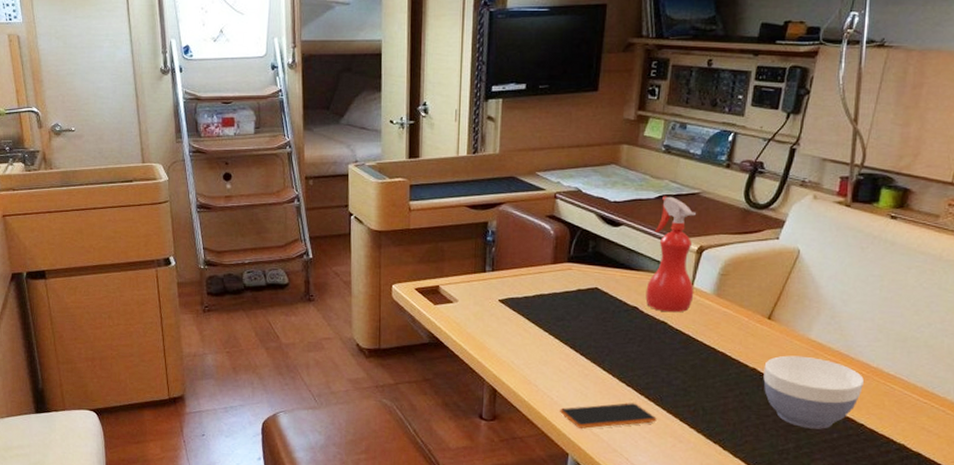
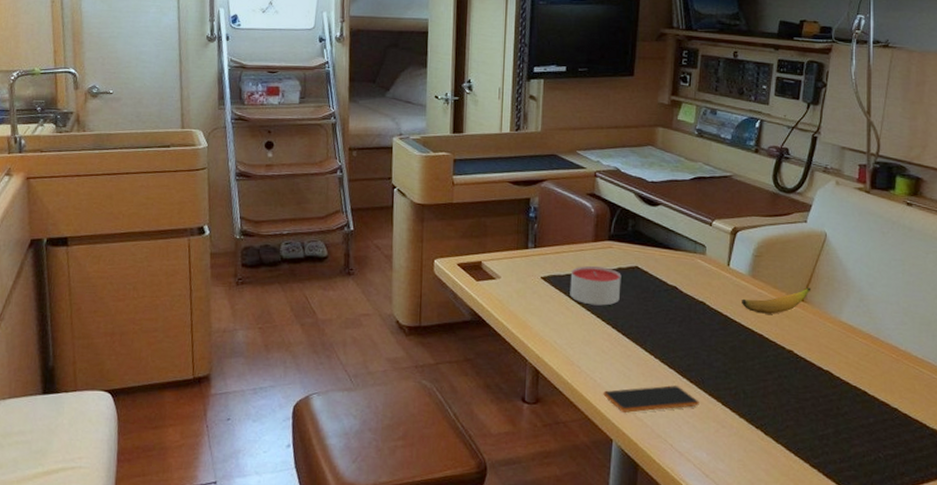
candle: none [527,287,581,327] -> present [570,265,621,306]
spray bottle: present [645,196,696,313] -> none [684,177,730,293]
banana: none [705,305,780,333] -> present [742,287,812,314]
bowl: present [763,355,865,429] -> none [800,338,895,414]

